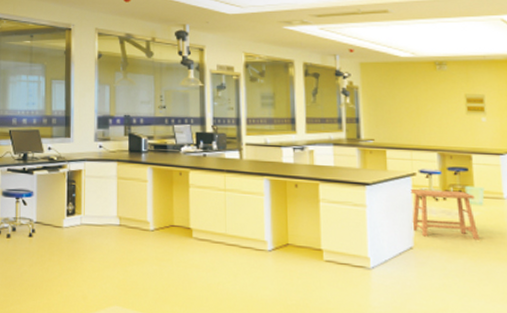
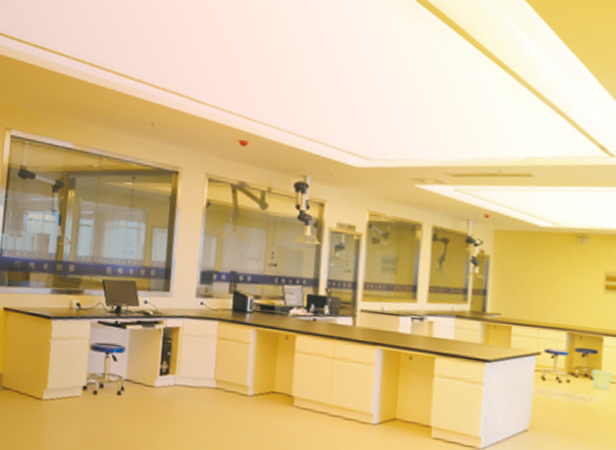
stool: present [410,189,479,240] -> none [528,369,601,427]

